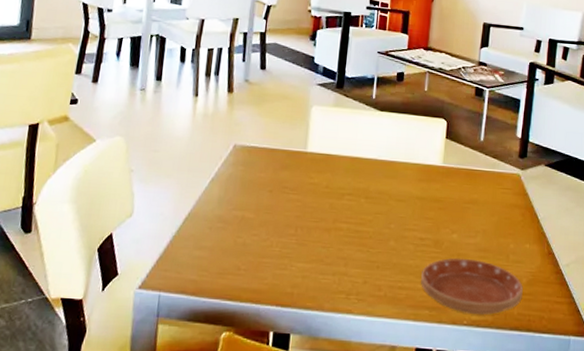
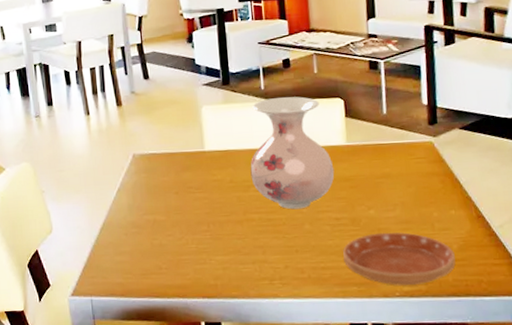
vase: none [347,108,427,225] -> present [250,96,335,210]

